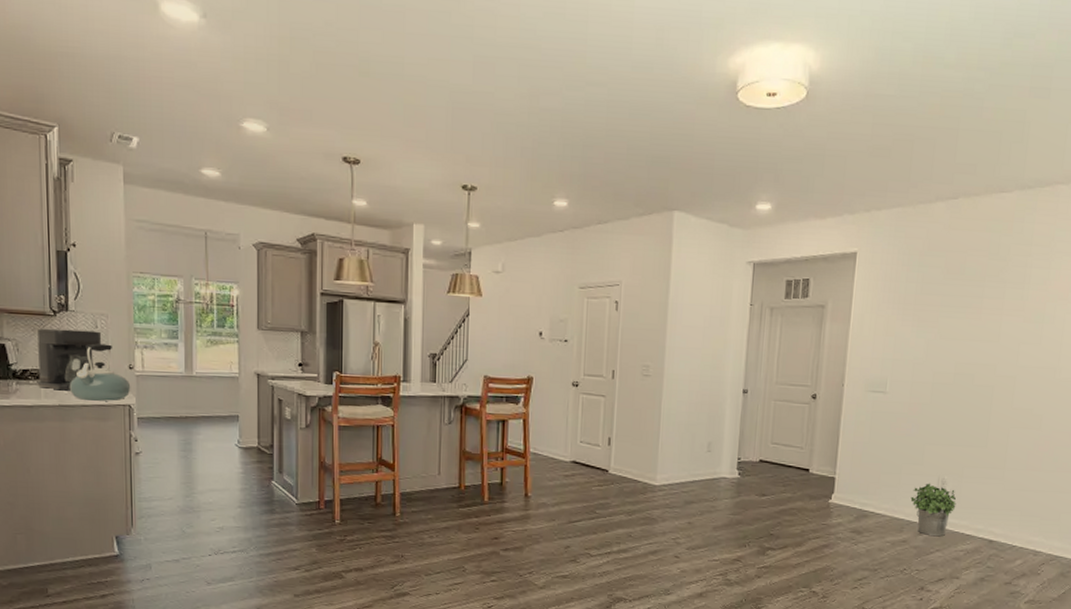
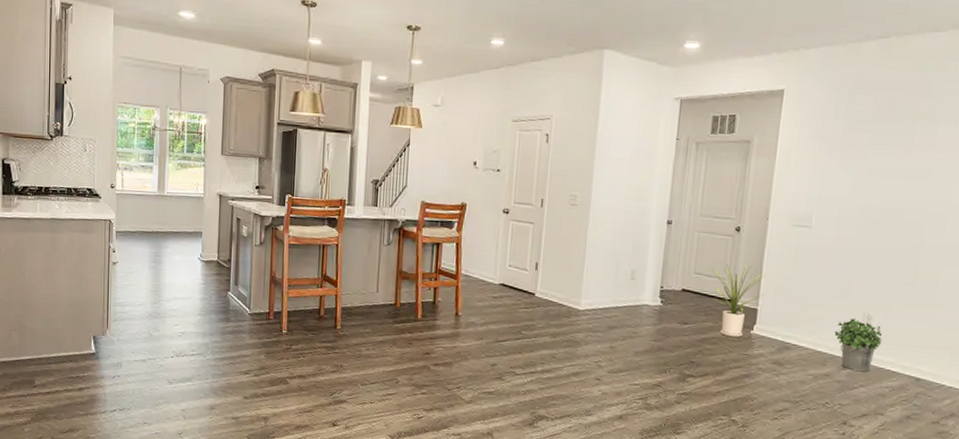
coffee maker: present [37,328,102,391] -> none [34,150,90,206]
kettle: present [69,343,131,402] -> none [60,164,112,217]
house plant: none [789,430,842,508] -> present [712,262,765,338]

